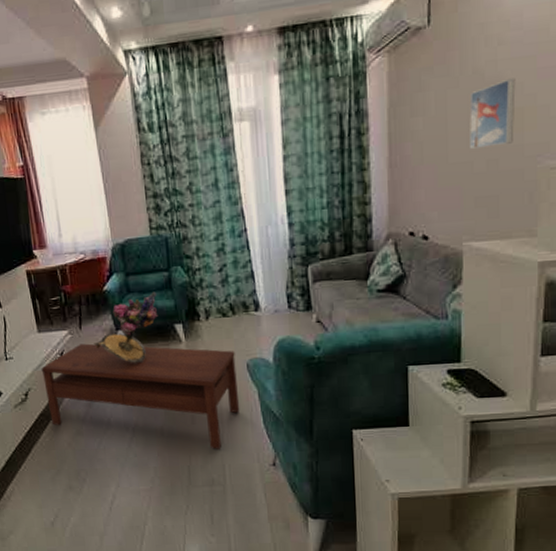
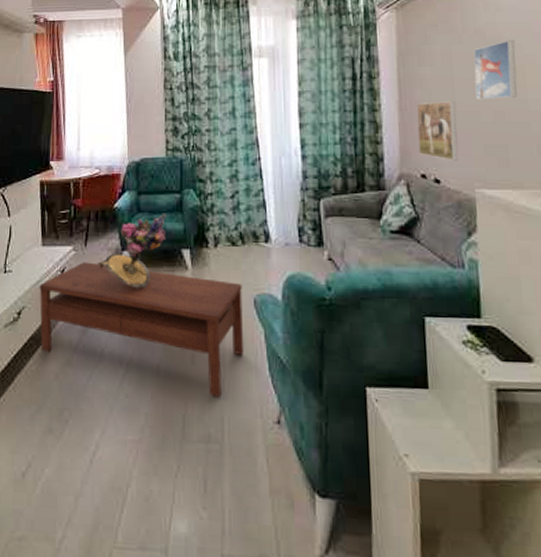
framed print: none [407,152,449,216] -> present [416,101,458,161]

